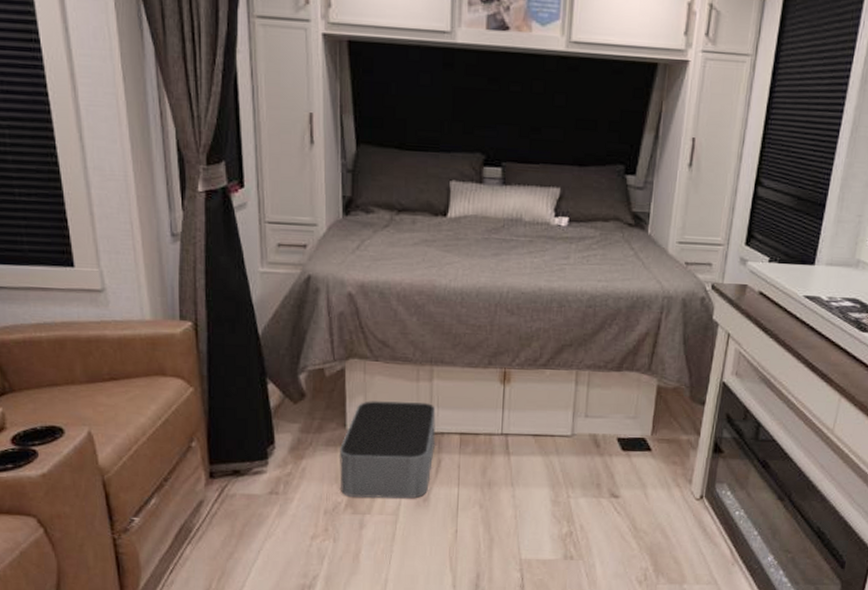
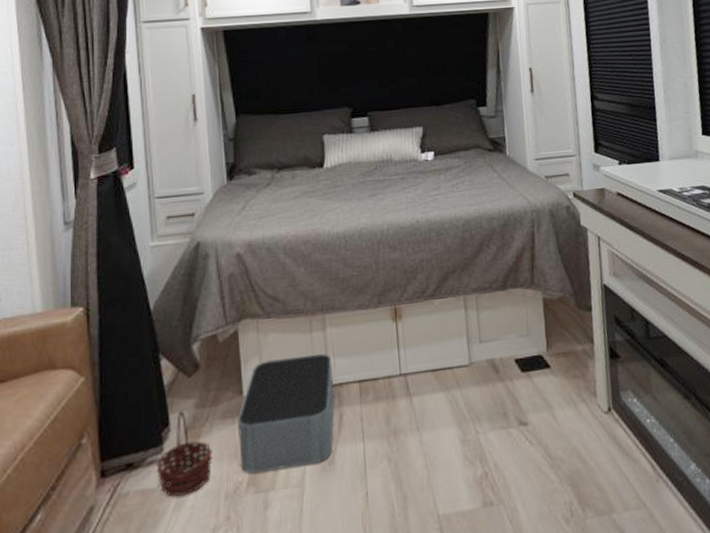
basket: none [261,432,314,506] -> present [156,410,213,498]

